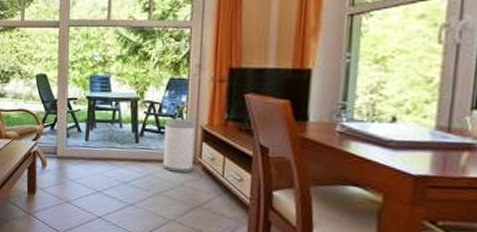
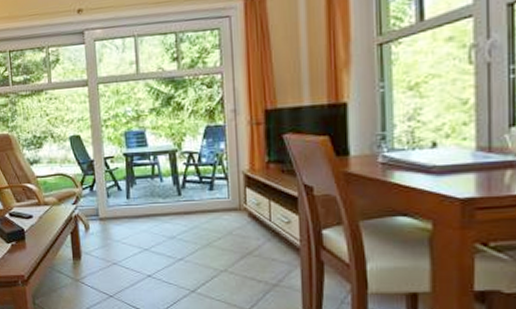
beverage can: present [162,119,195,173] -> none [205,166,239,221]

